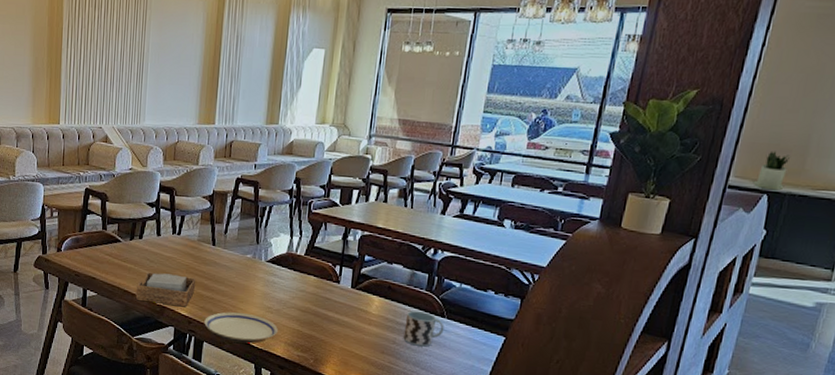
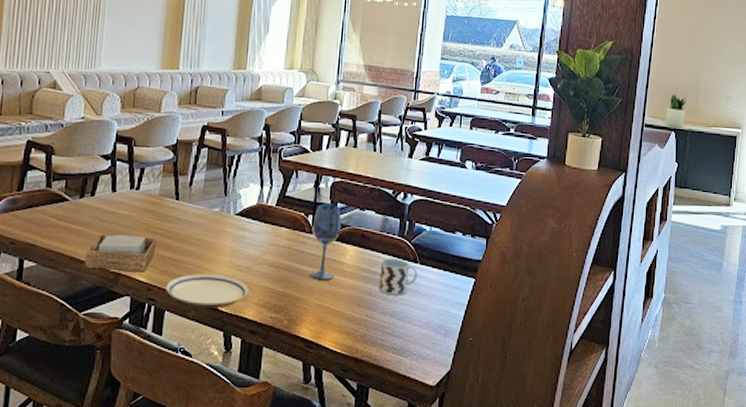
wineglass: none [336,256,369,327] -> present [310,204,342,281]

